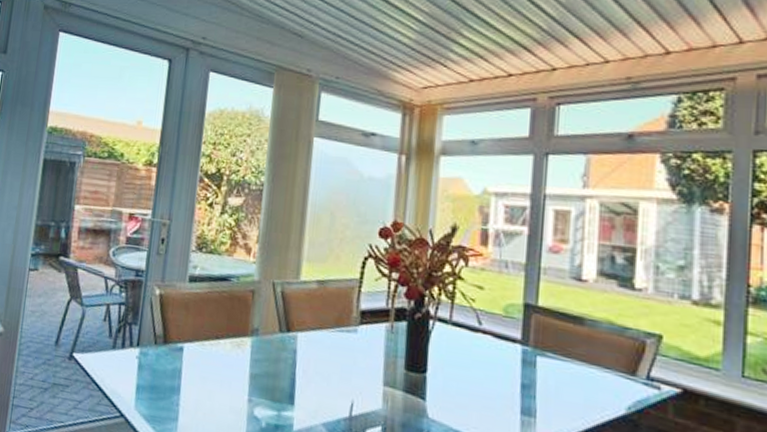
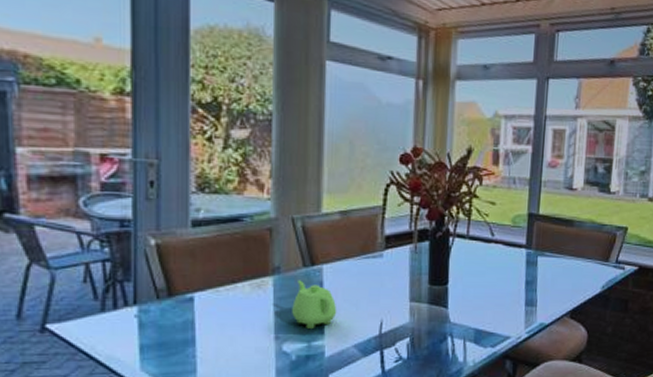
teapot: none [265,344,309,397] -> present [292,280,337,328]

